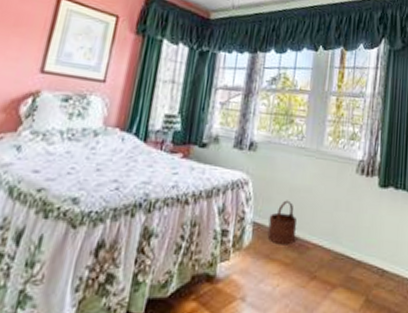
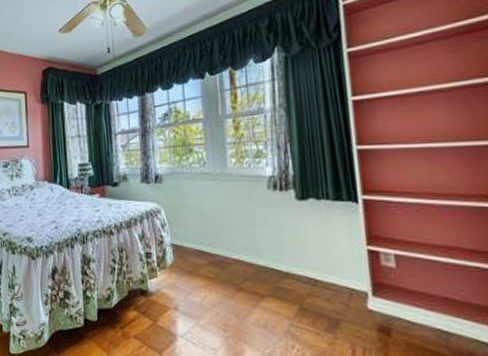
wooden bucket: present [267,200,297,246] -> none [186,222,214,262]

